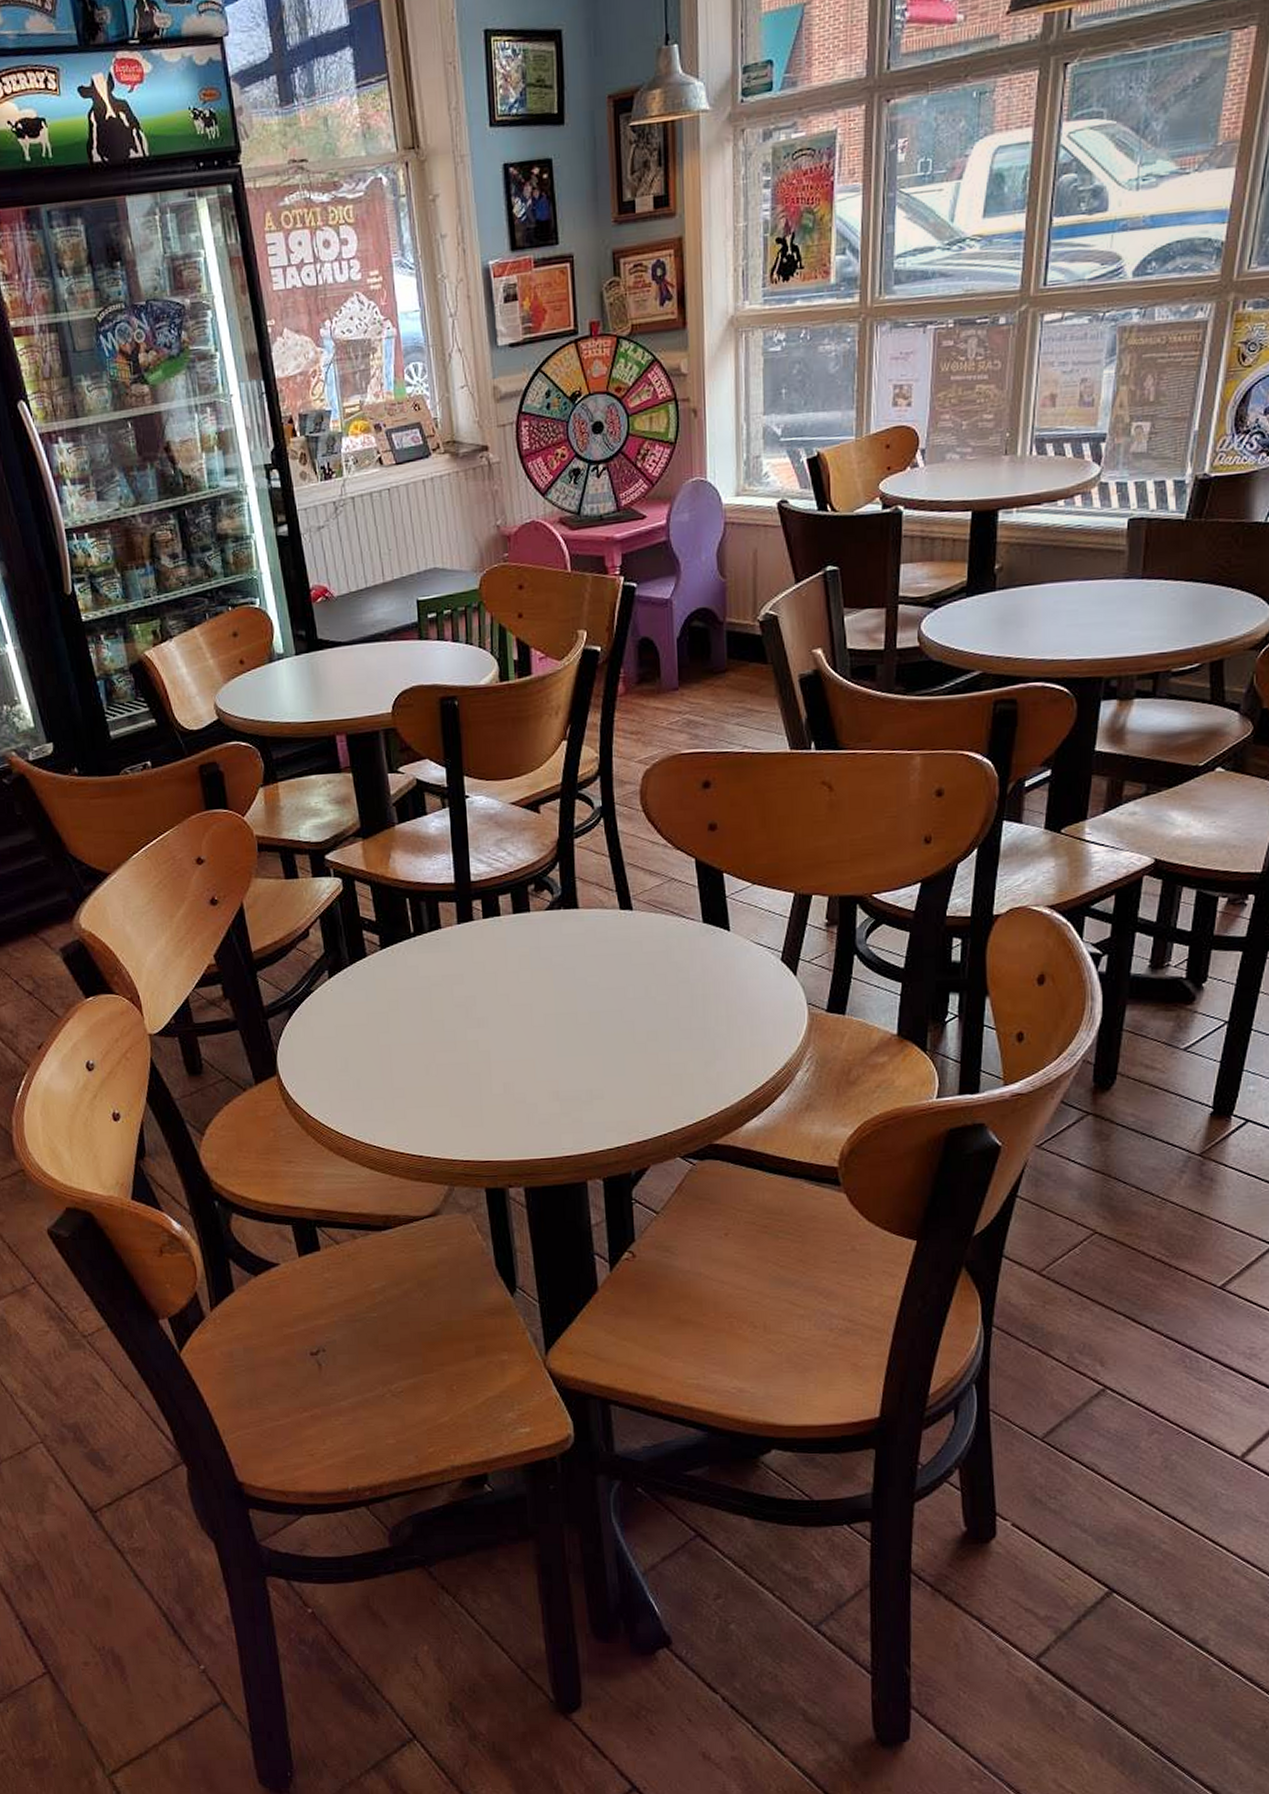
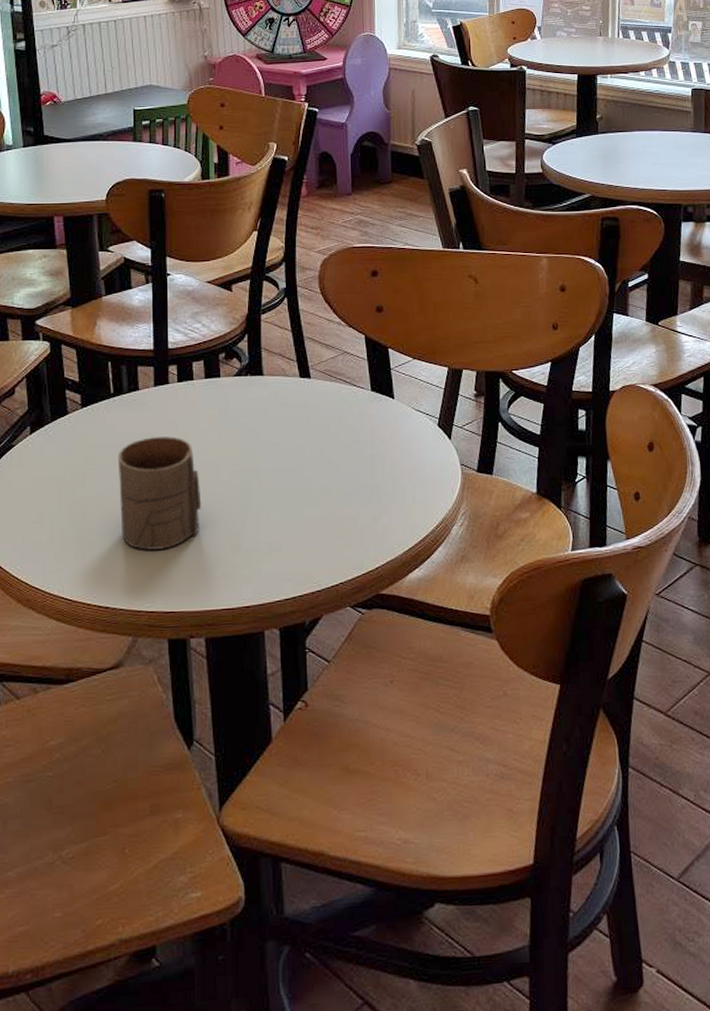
cup: none [422,978,515,1099] -> present [117,436,202,551]

